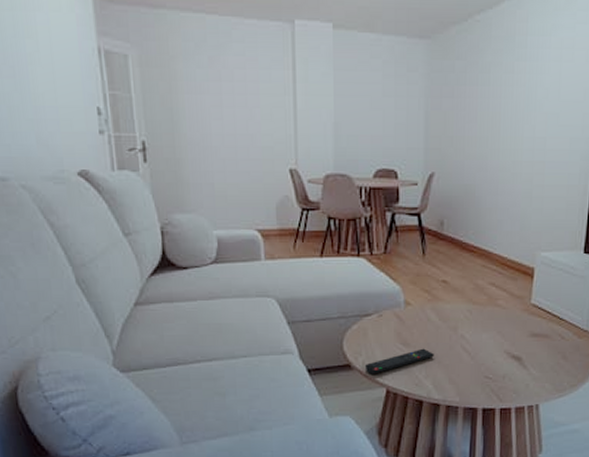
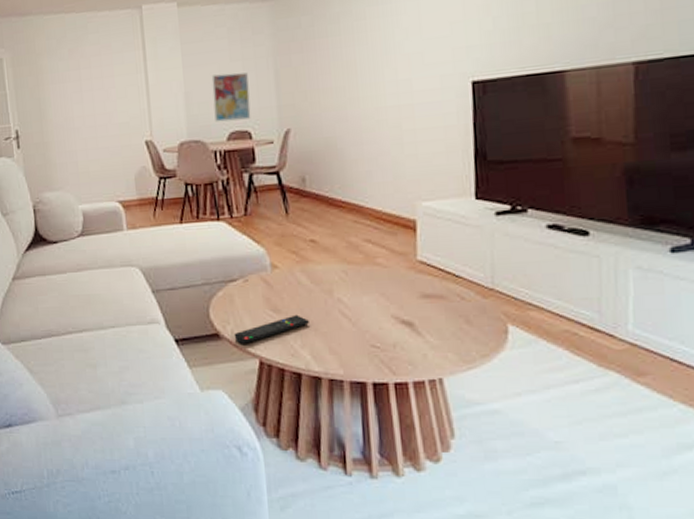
wall art: none [363,108,399,158] -> present [211,72,251,122]

